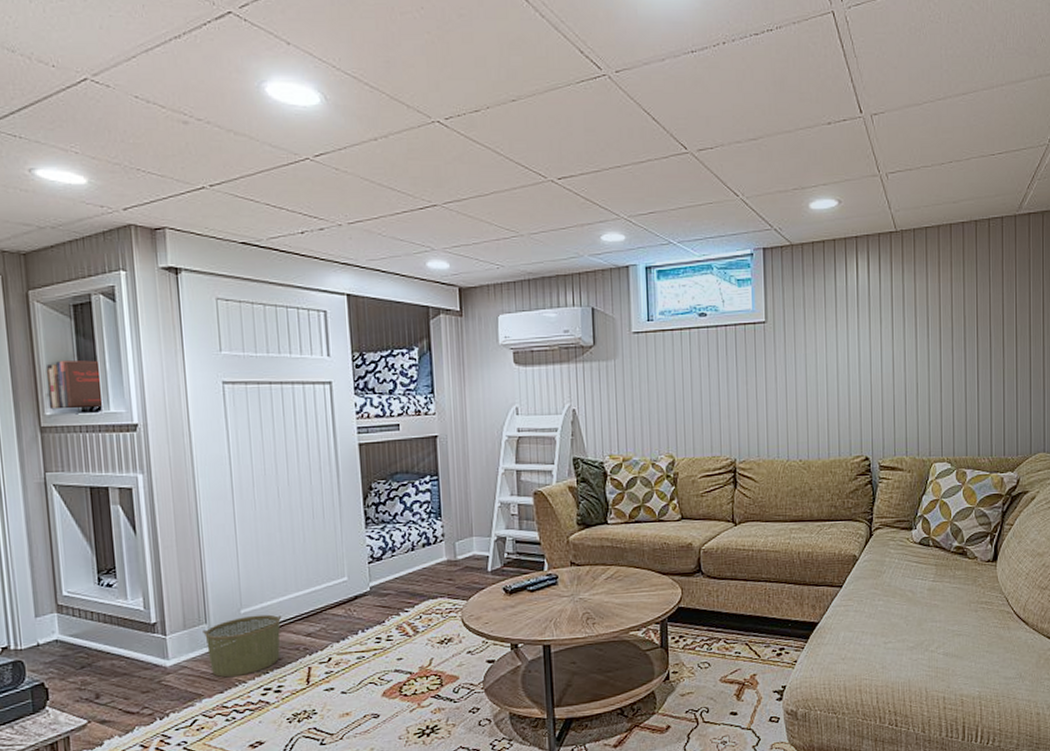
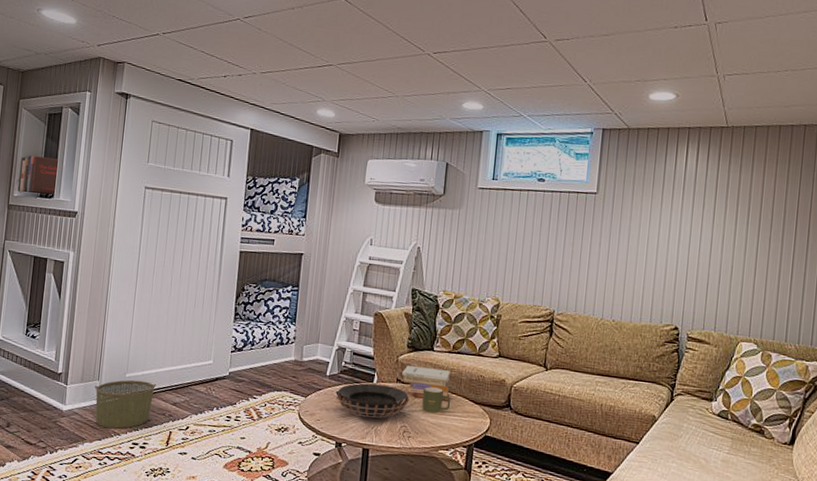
decorative bowl: none [503,571,588,611] -> present [336,383,410,418]
books: none [575,543,633,579] -> present [402,366,451,401]
mug: none [601,564,636,595] -> present [422,386,451,415]

